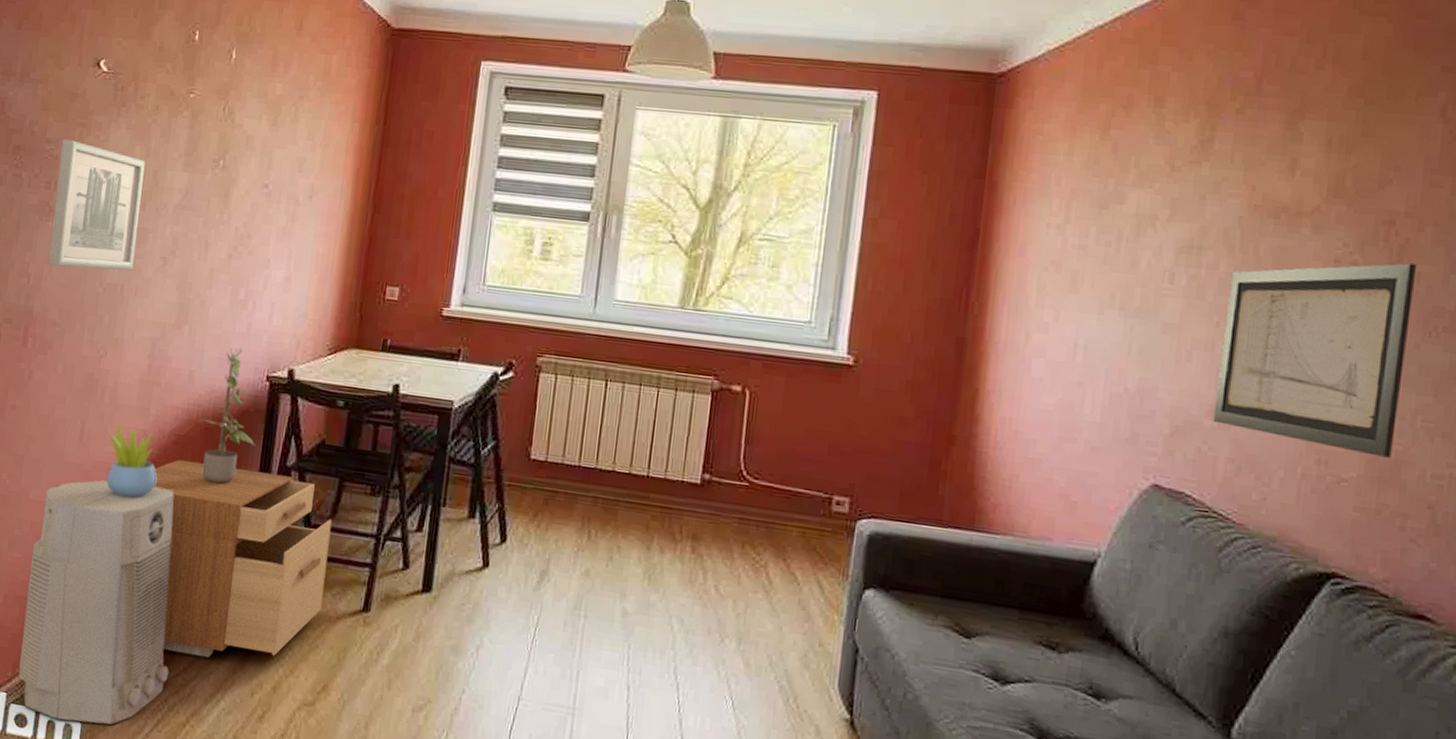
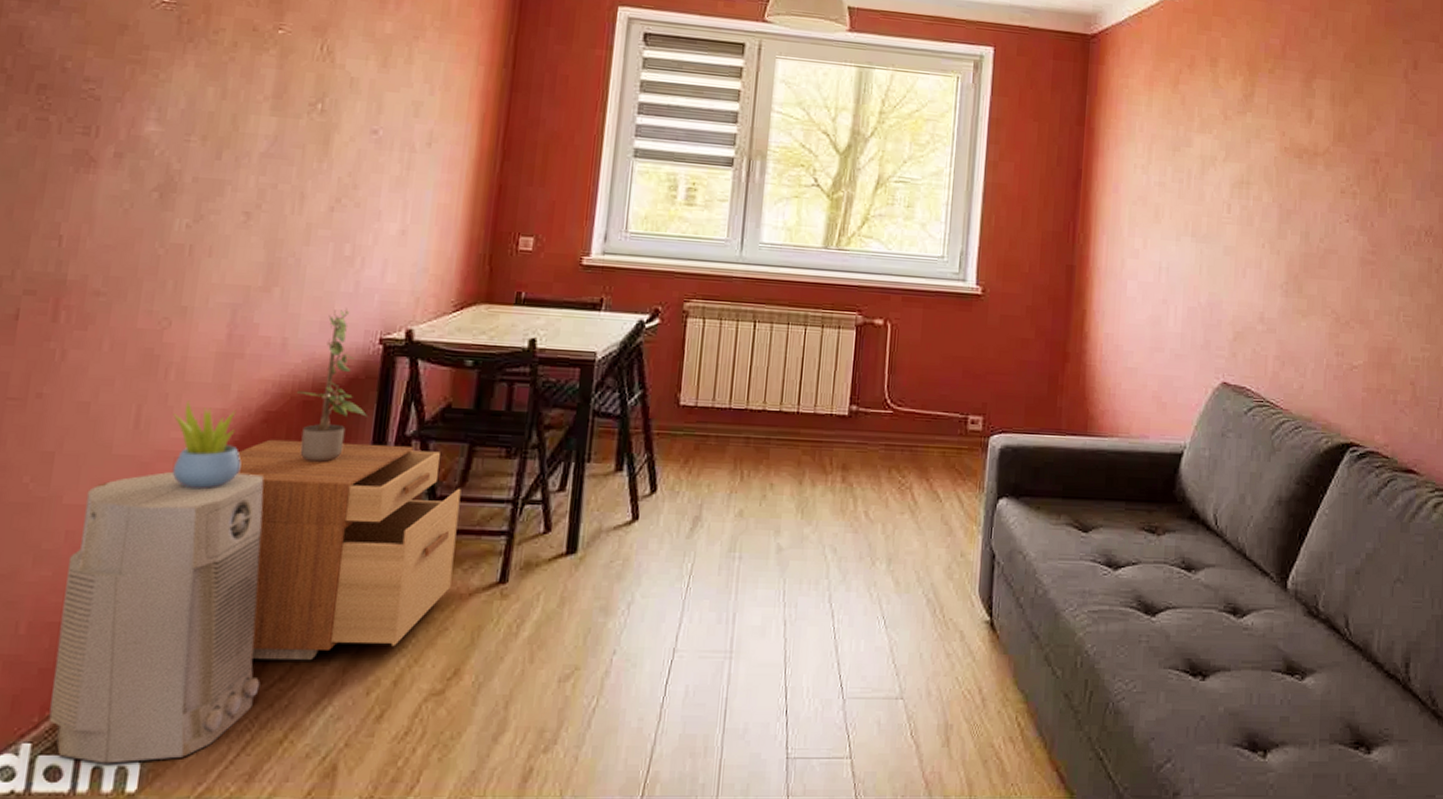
wall art: present [48,139,146,271] -> none [88,77,221,229]
wall art: present [1212,263,1418,458] -> none [1263,192,1395,347]

